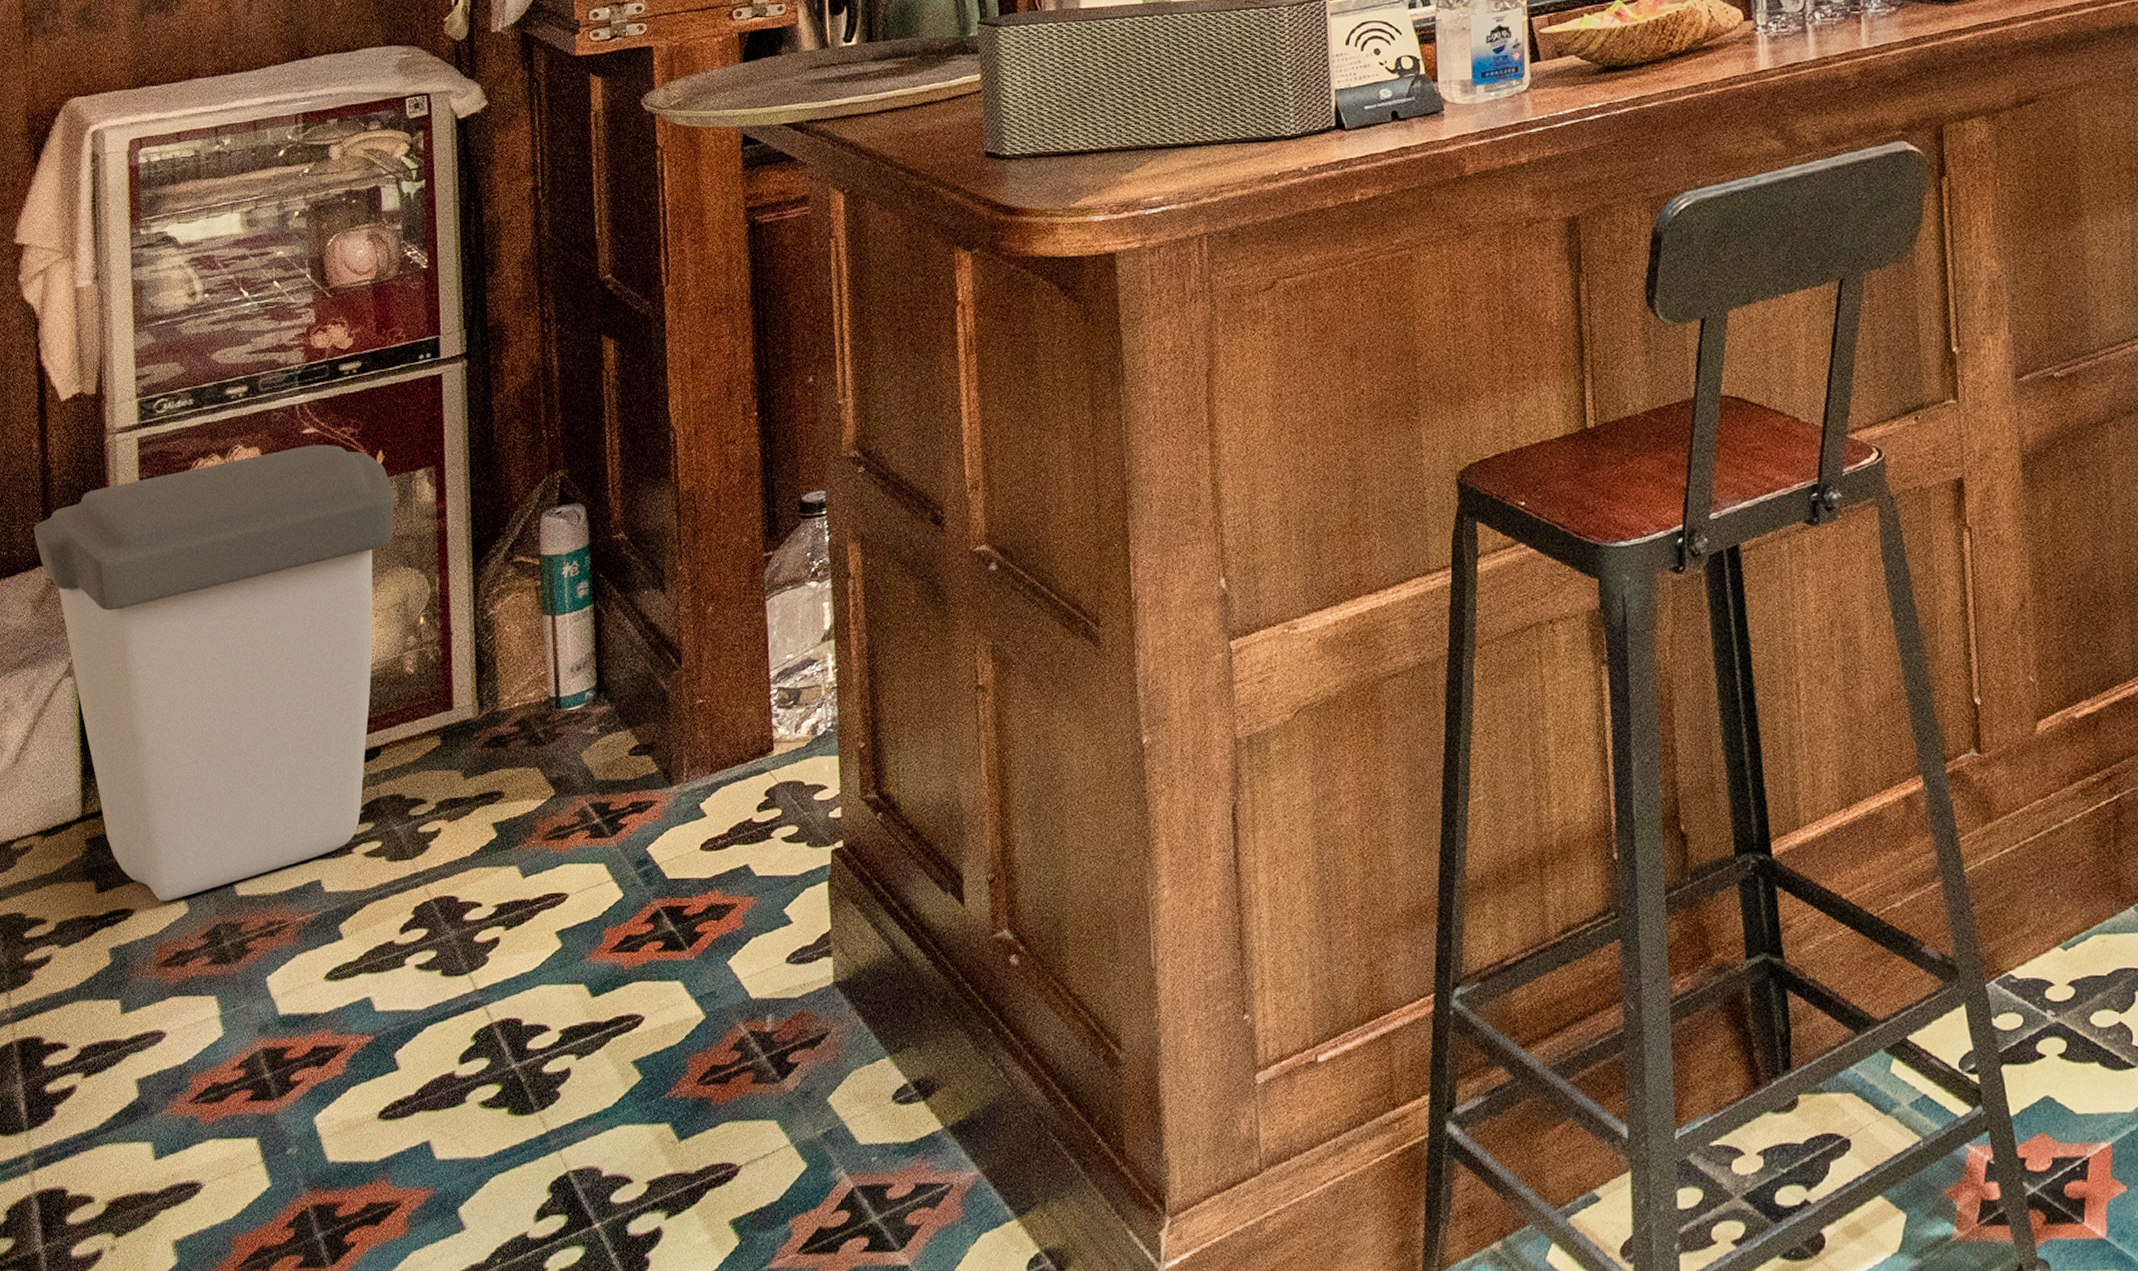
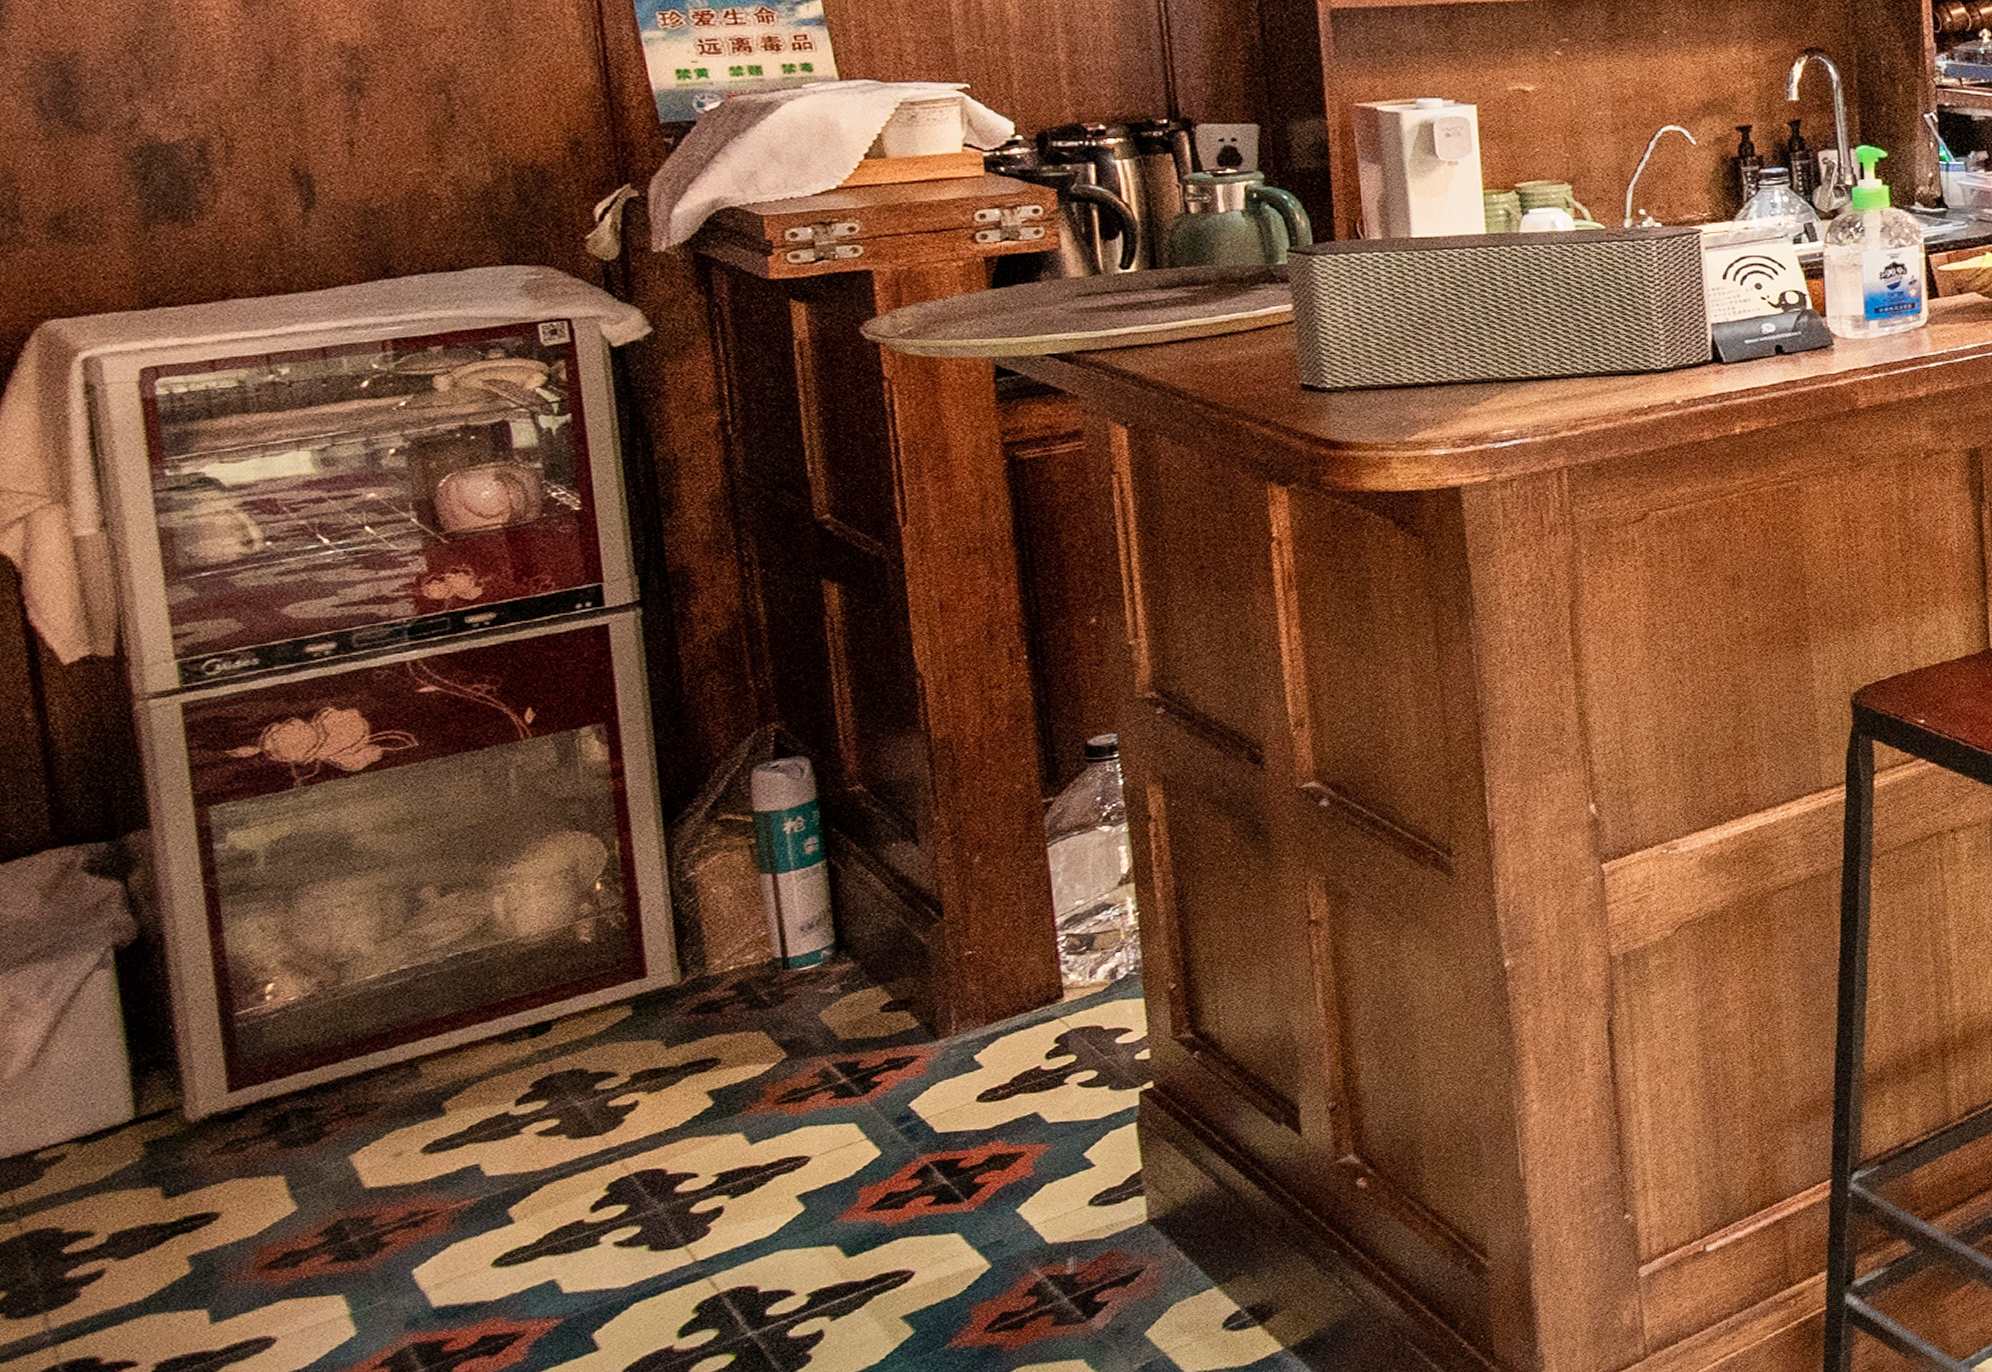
trash can: present [33,445,394,902] -> none [34,704,553,1201]

